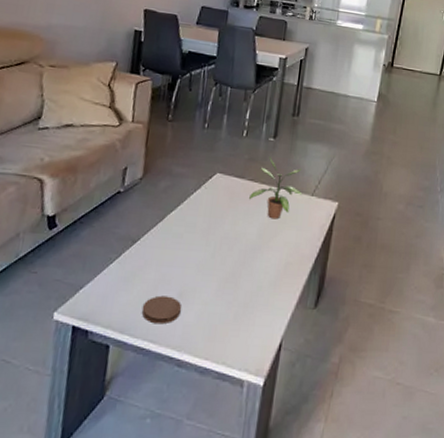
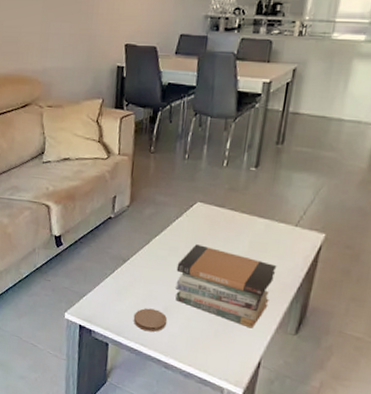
book stack: none [191,218,296,307] -> present [175,244,277,329]
potted plant: present [249,156,303,220] -> none [229,186,286,248]

